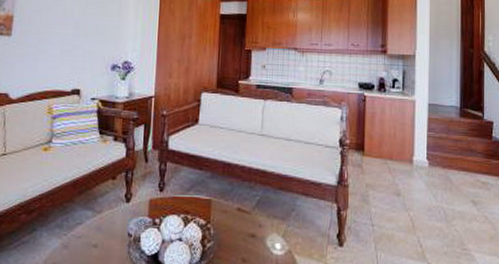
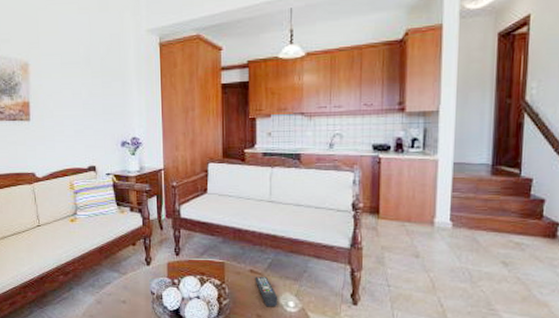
remote control: none [242,215,265,249] -> present [255,276,278,306]

